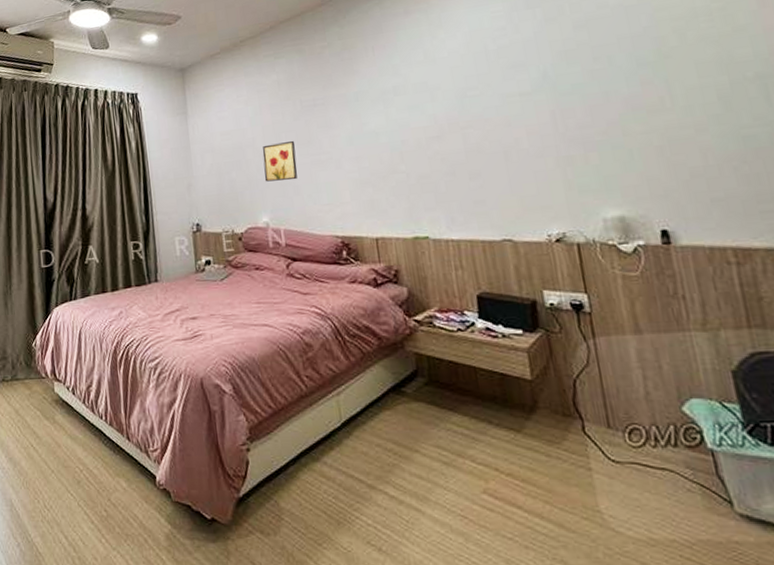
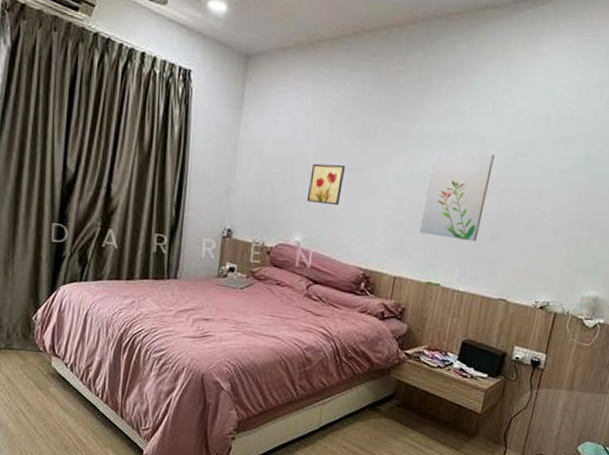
wall art: none [379,96,454,189] -> present [419,152,495,242]

